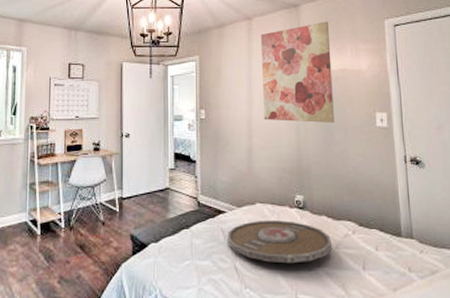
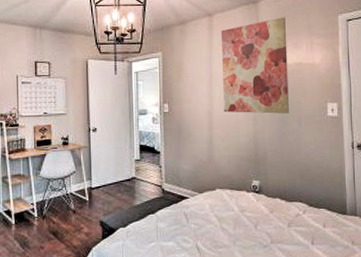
serving tray: present [227,220,333,264] -> none [190,203,285,242]

